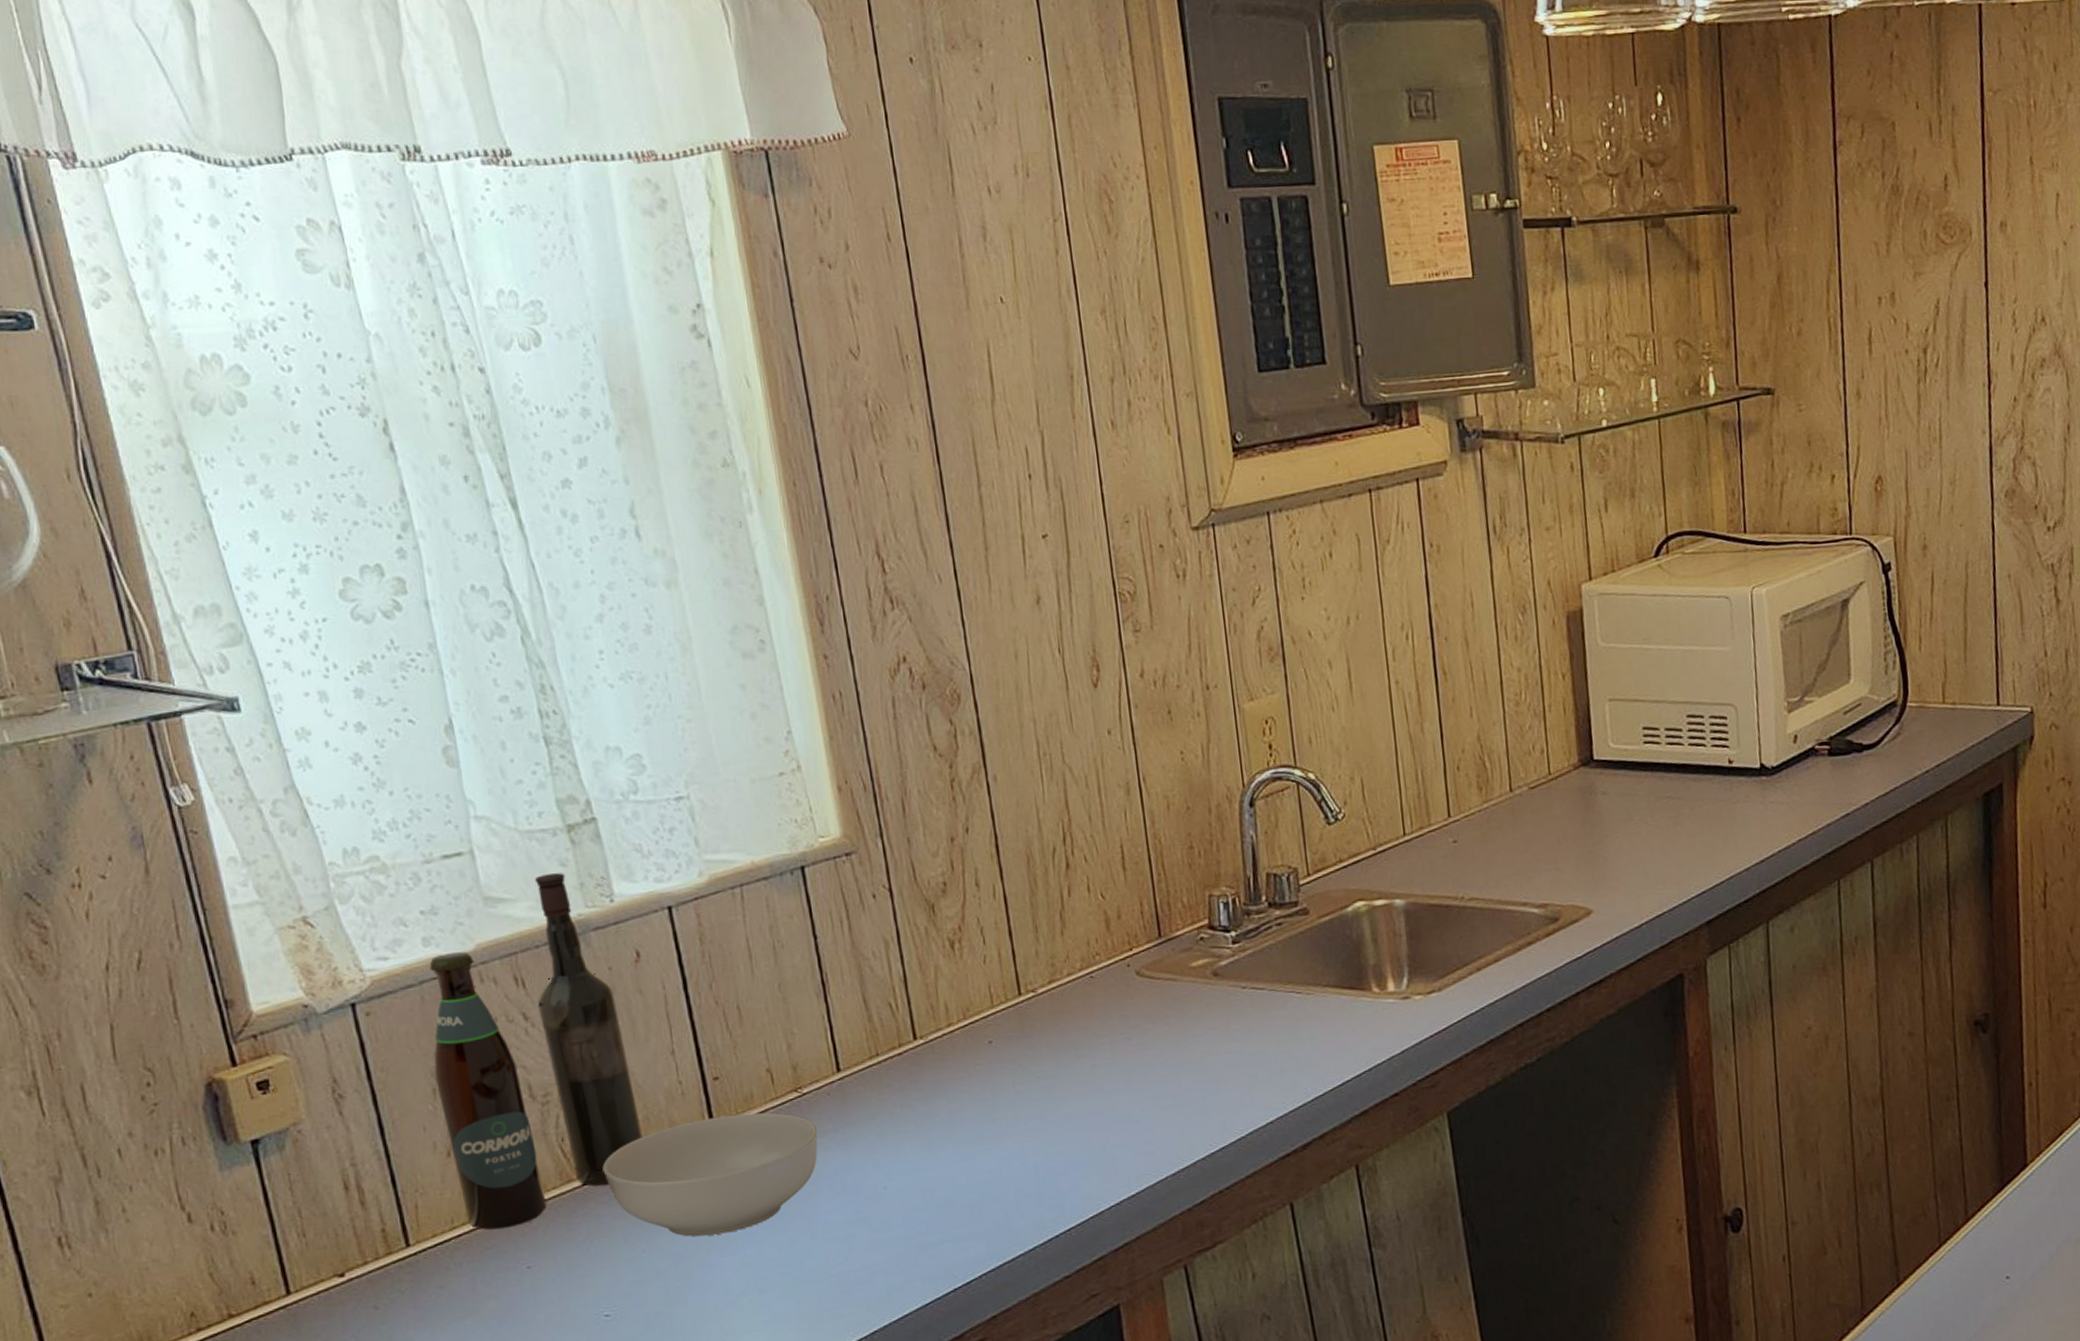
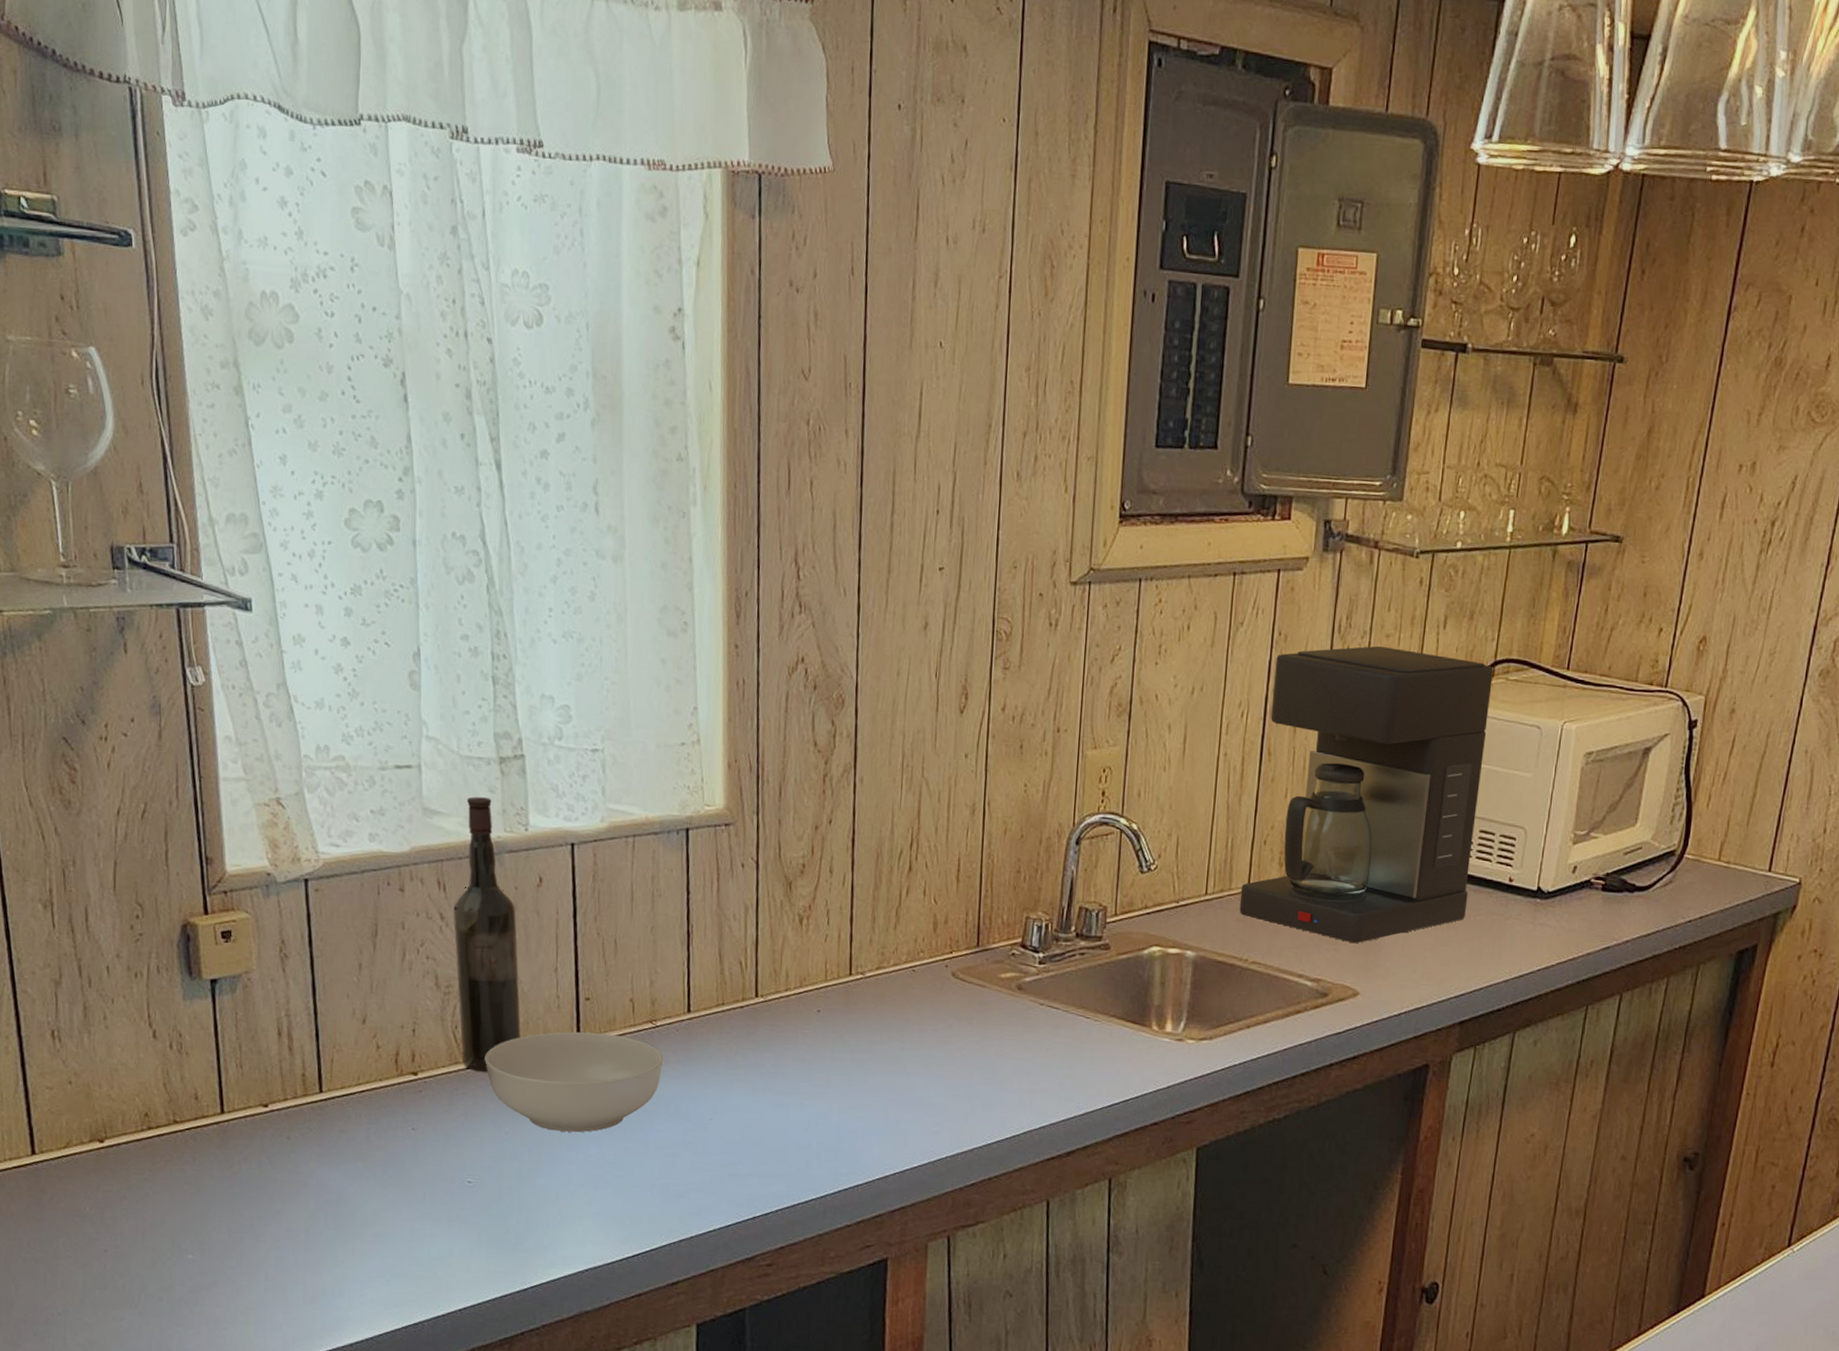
bottle: present [429,952,547,1231] -> none [362,850,436,1093]
coffee maker: none [1432,540,1690,859] -> present [1239,646,1493,943]

